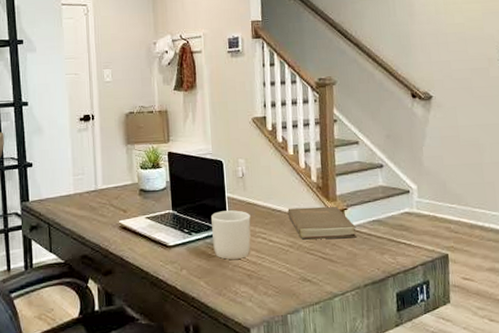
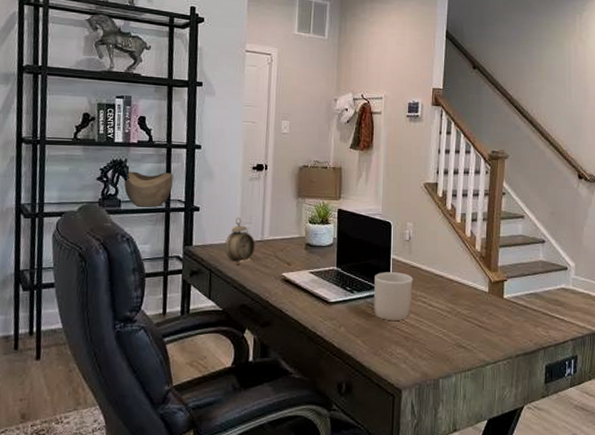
alarm clock: none [60,169,90,217] -> present [224,218,256,266]
book: present [287,206,357,240] -> none [450,275,514,309]

